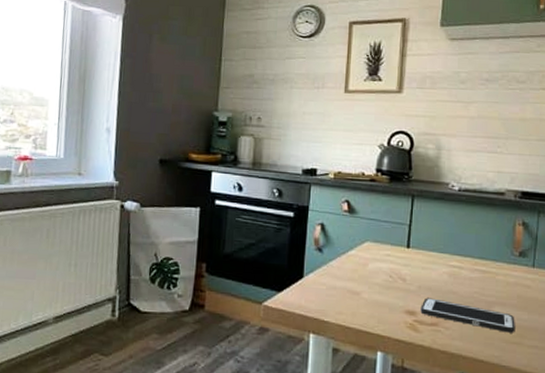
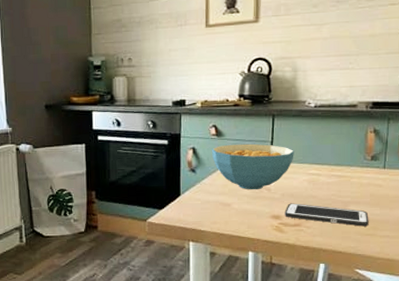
cereal bowl: none [342,223,434,279] -> present [212,143,294,190]

